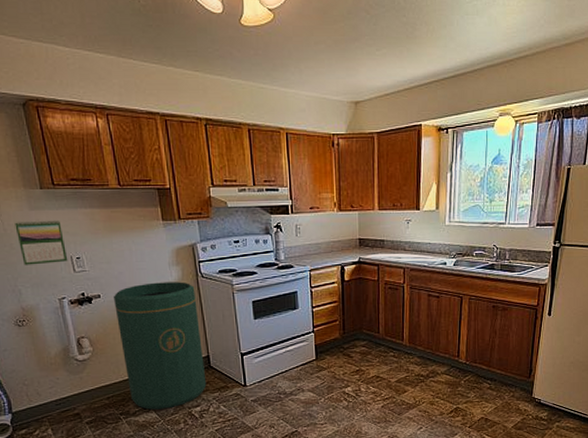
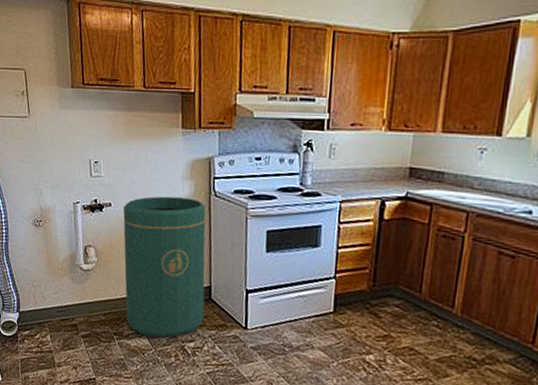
calendar: present [15,220,68,265] -> none [45,119,87,166]

